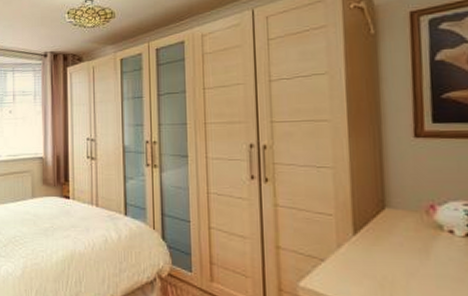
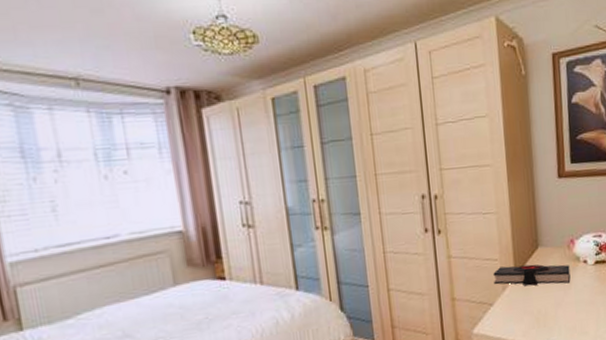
book: none [326,223,430,253] -> present [493,264,571,286]

